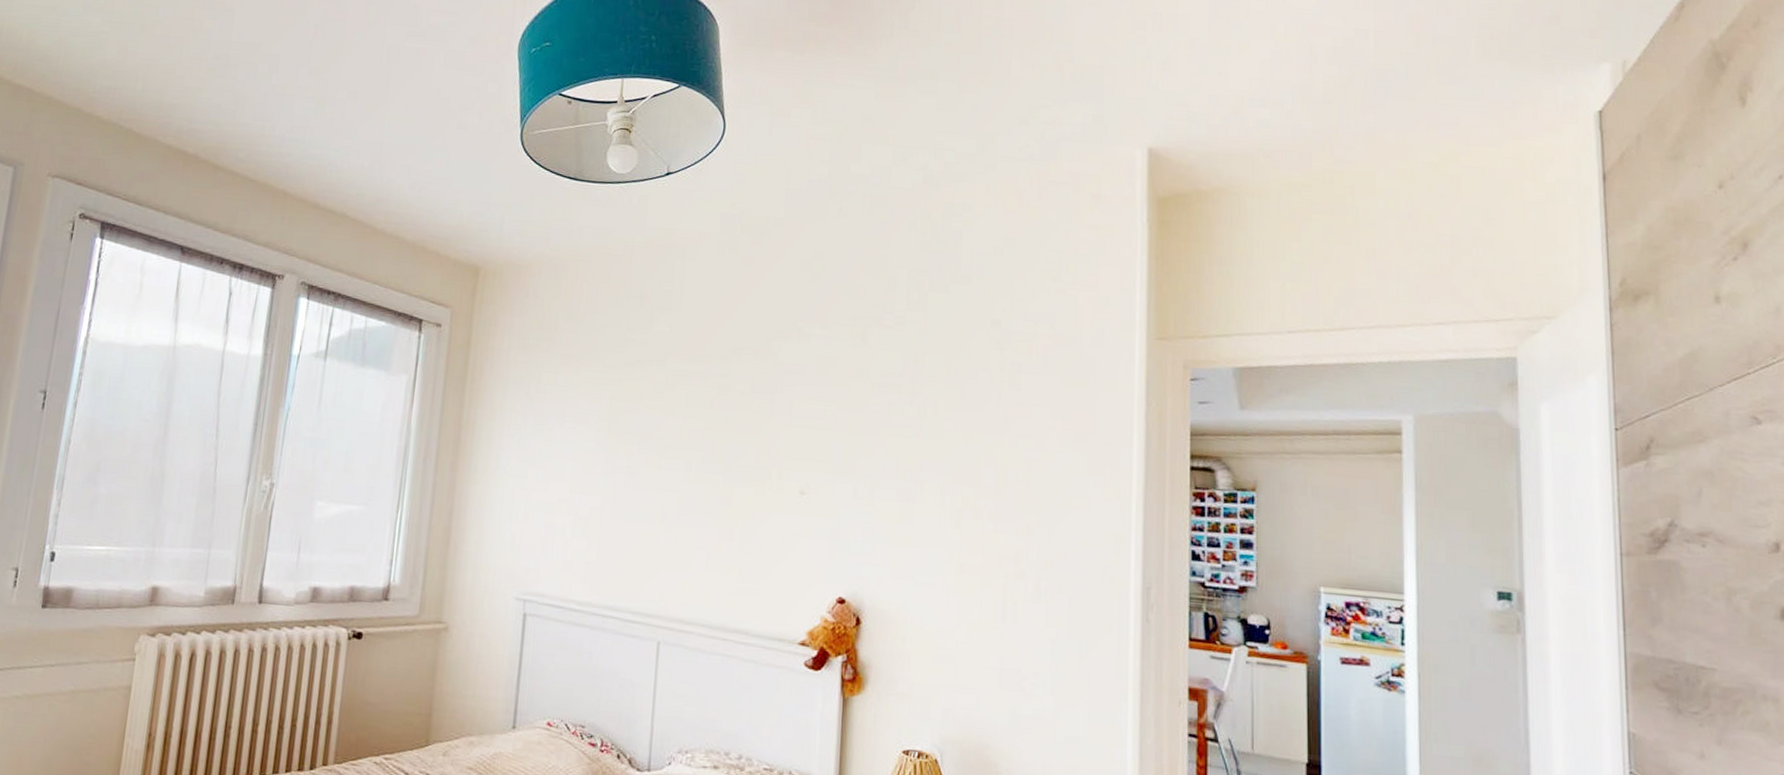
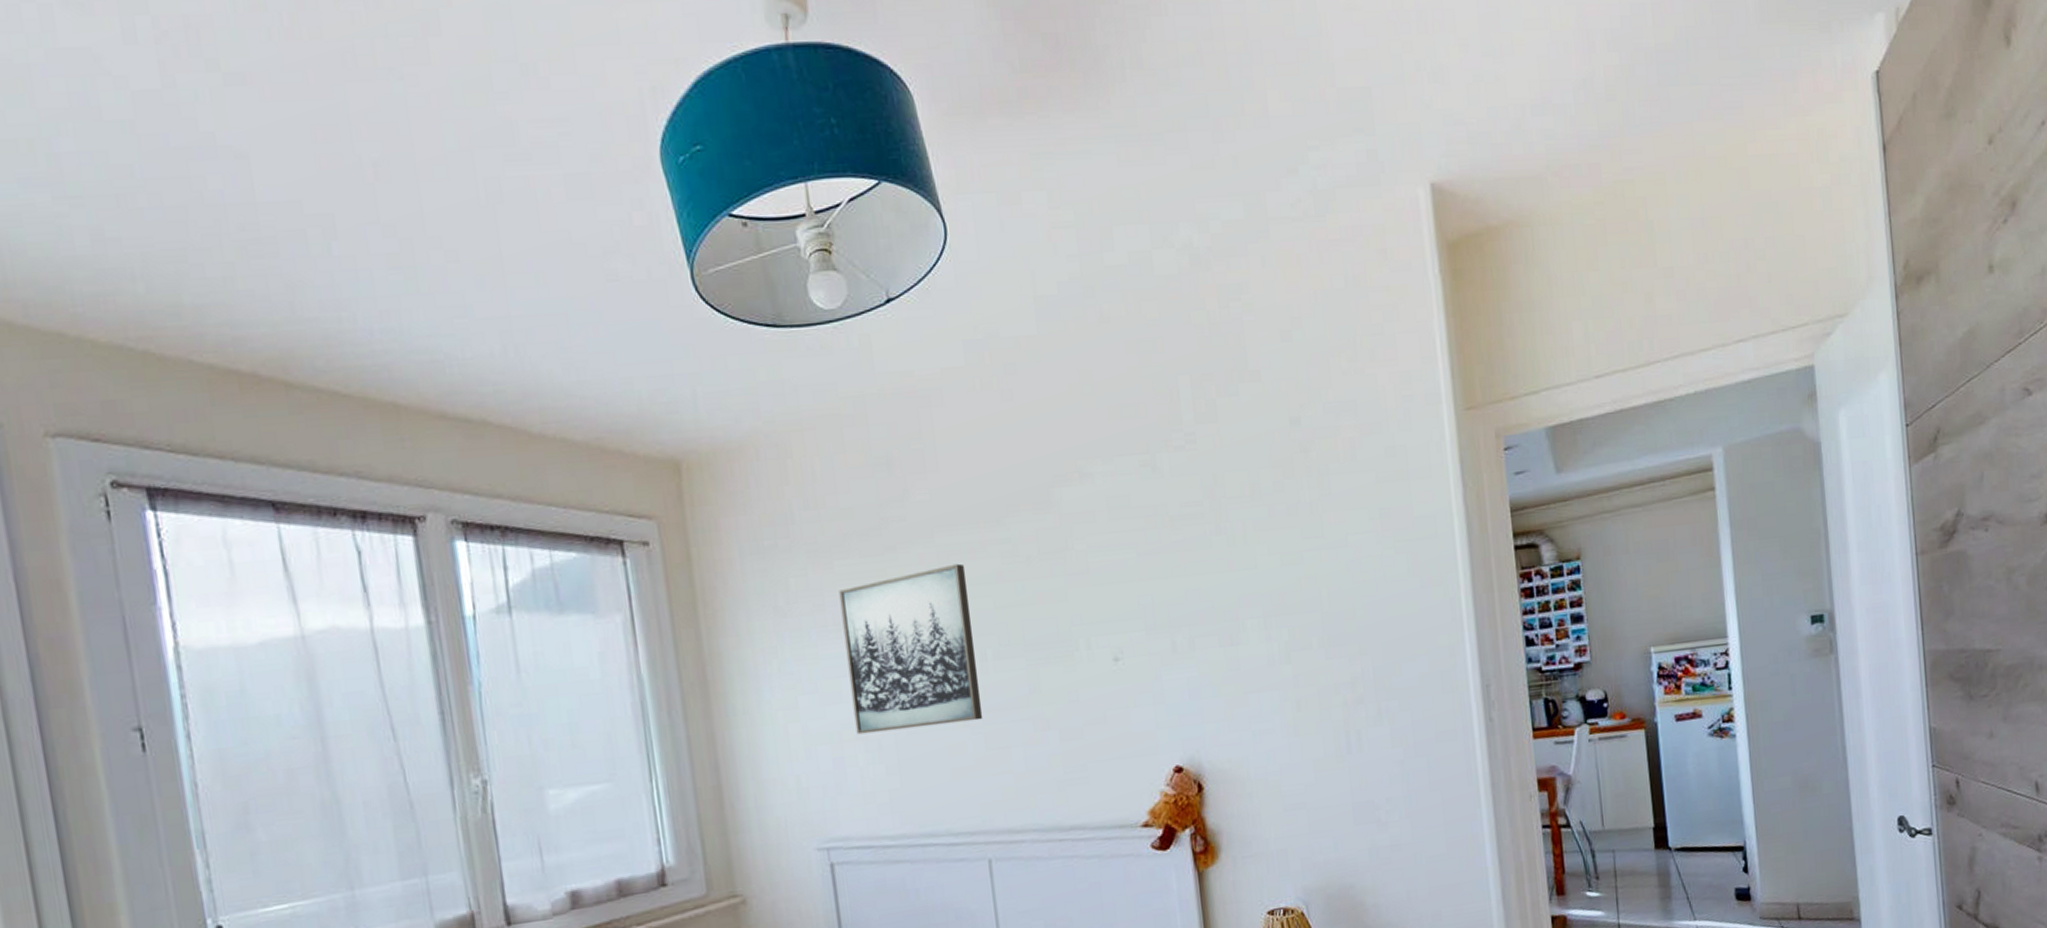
wall art: none [569,386,688,520] -> present [838,563,983,735]

